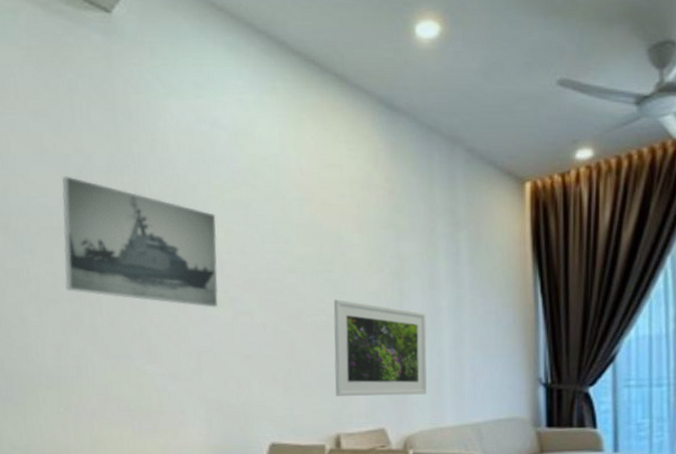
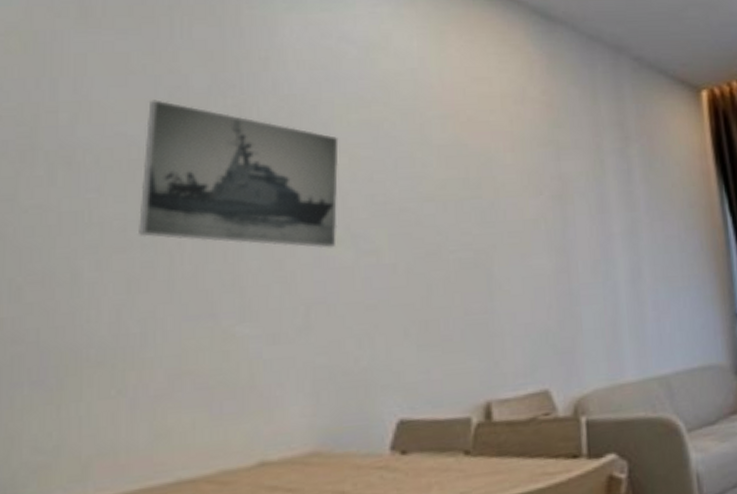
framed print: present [333,299,427,397] -> none [481,230,601,352]

